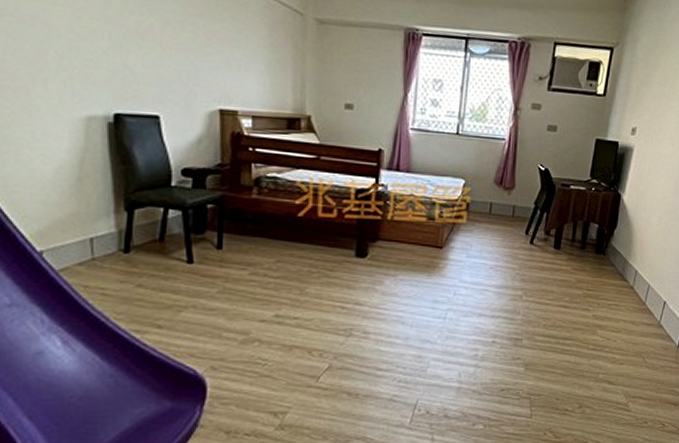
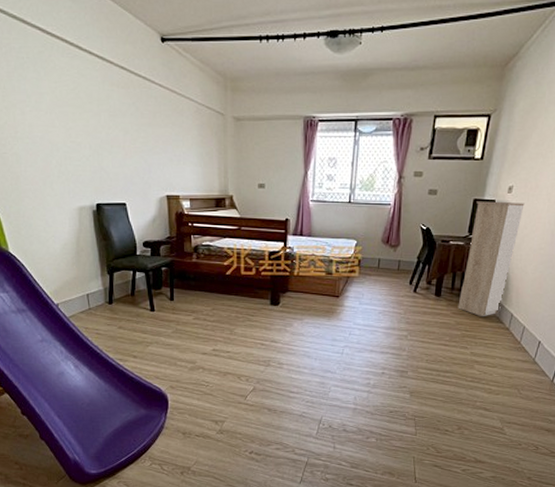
storage cabinet: none [579,141,648,274] -> present [458,201,525,317]

